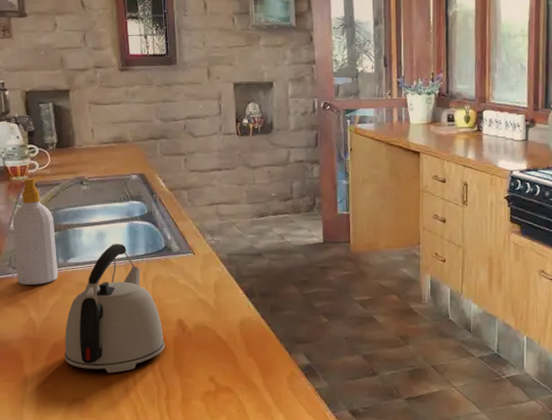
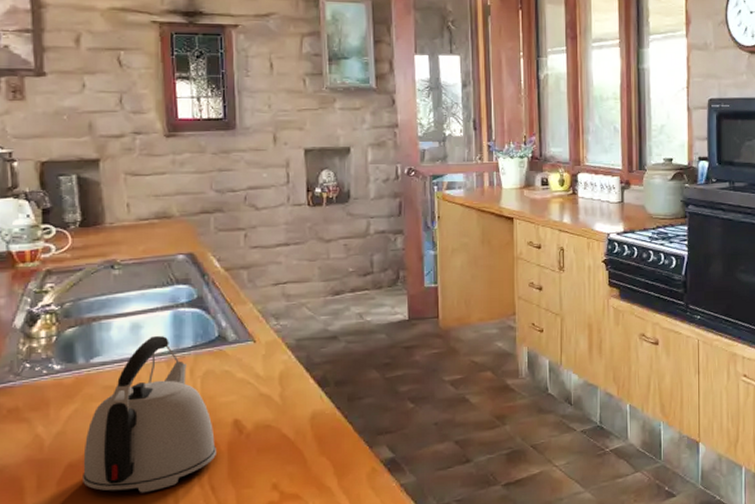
soap bottle: present [12,175,59,285] -> none [16,260,78,394]

